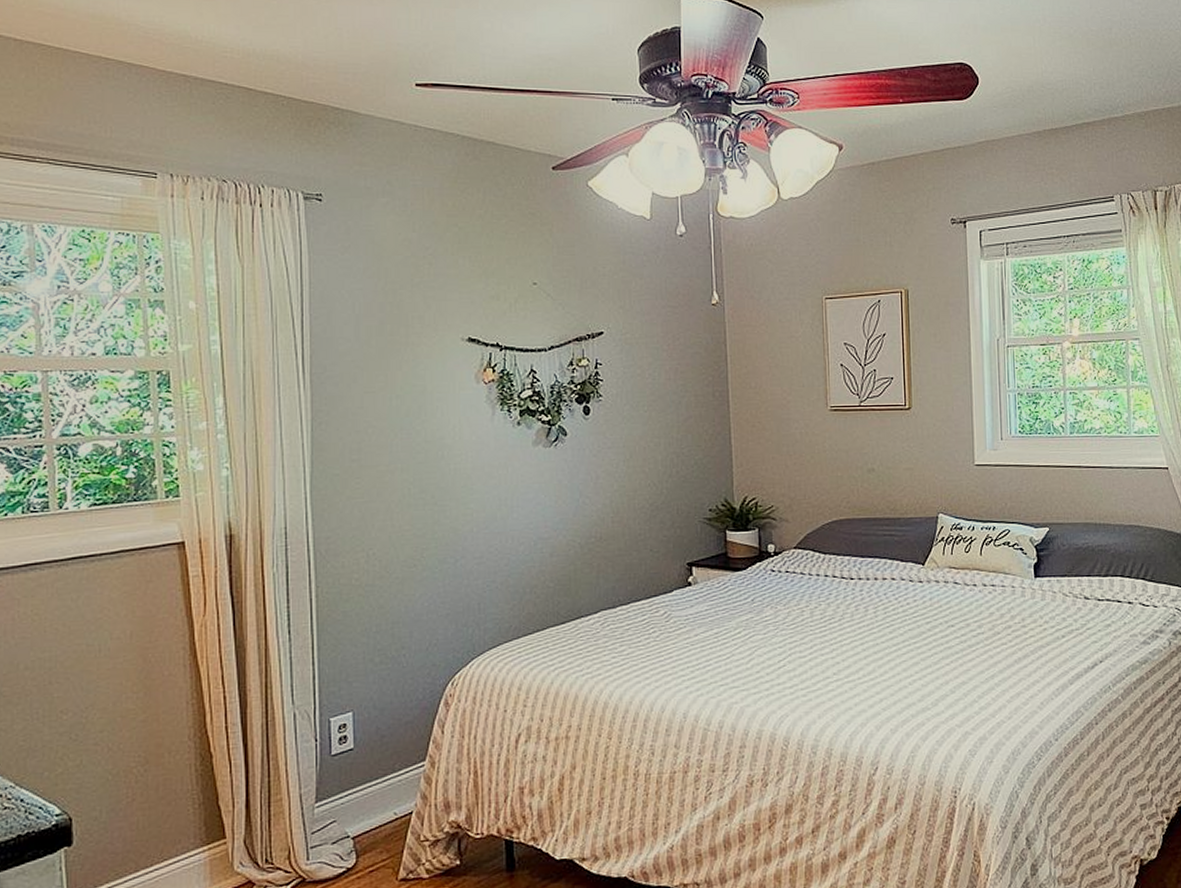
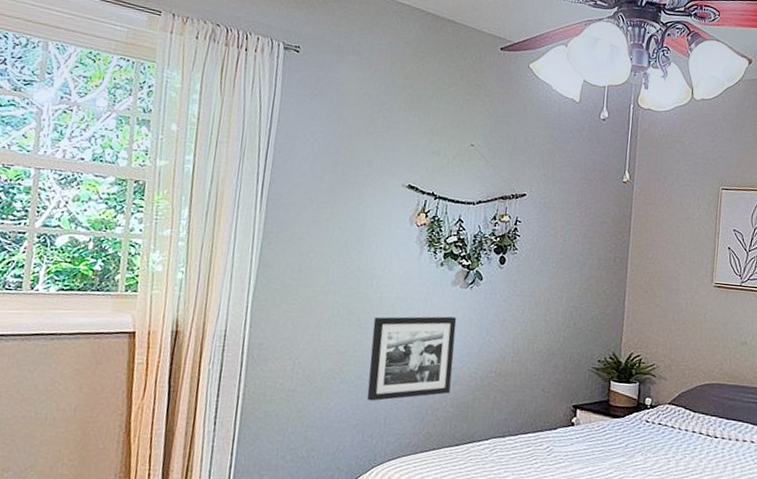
picture frame: none [451,481,547,586] -> present [366,316,457,401]

